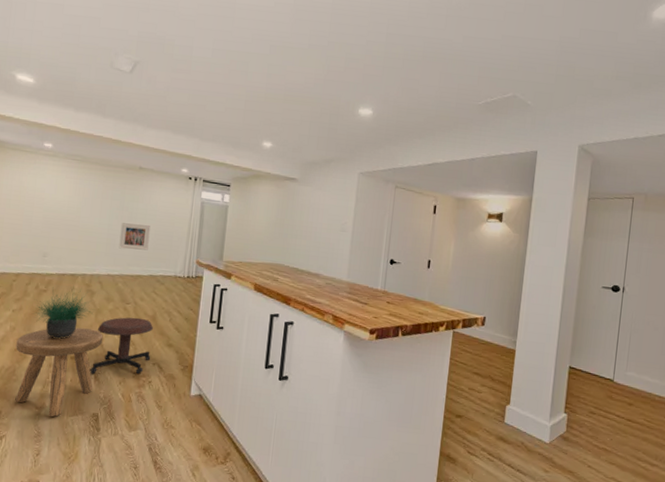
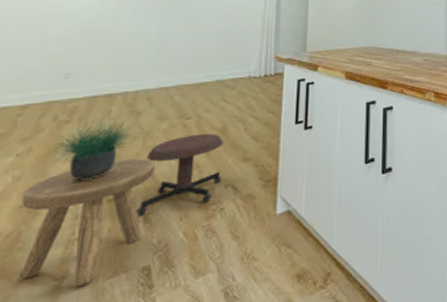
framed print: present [118,223,151,251] -> none [173,24,215,55]

